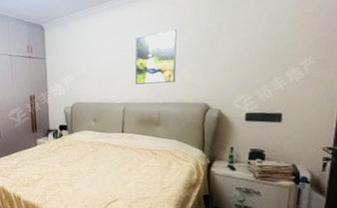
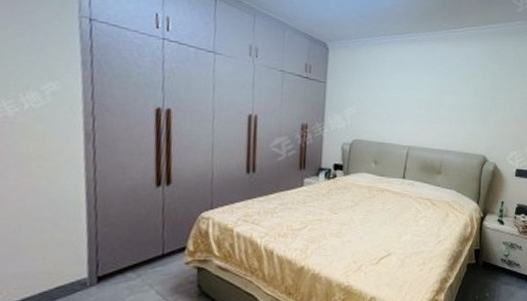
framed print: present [134,29,177,85] -> none [421,77,465,130]

